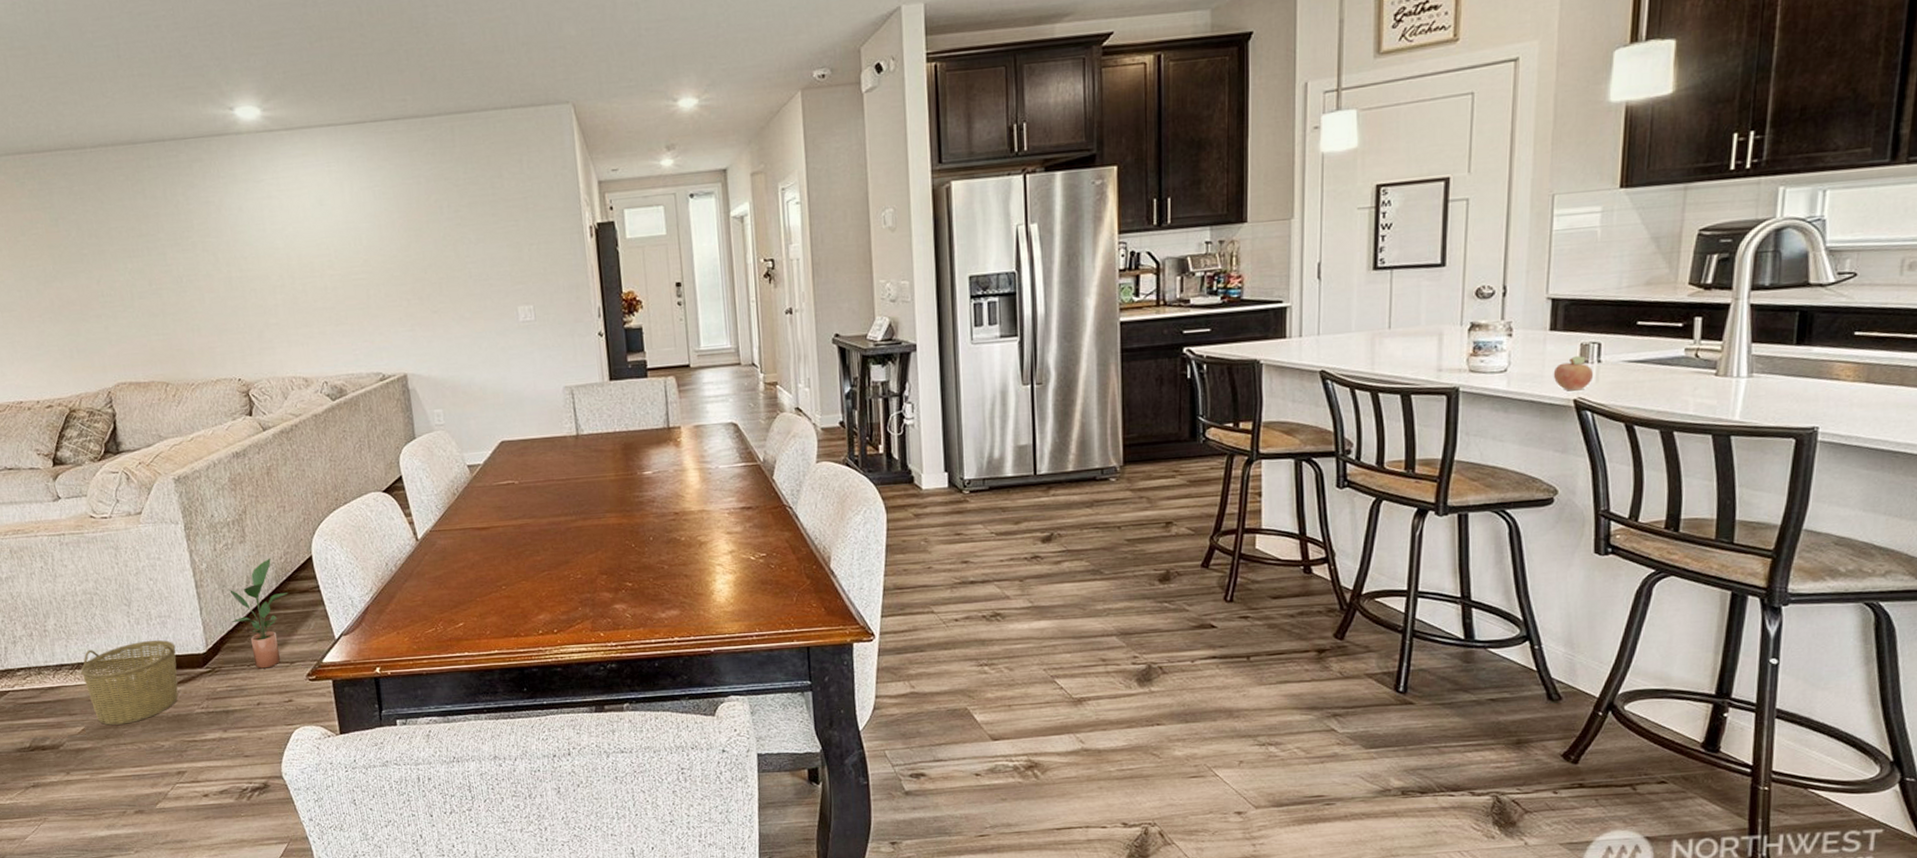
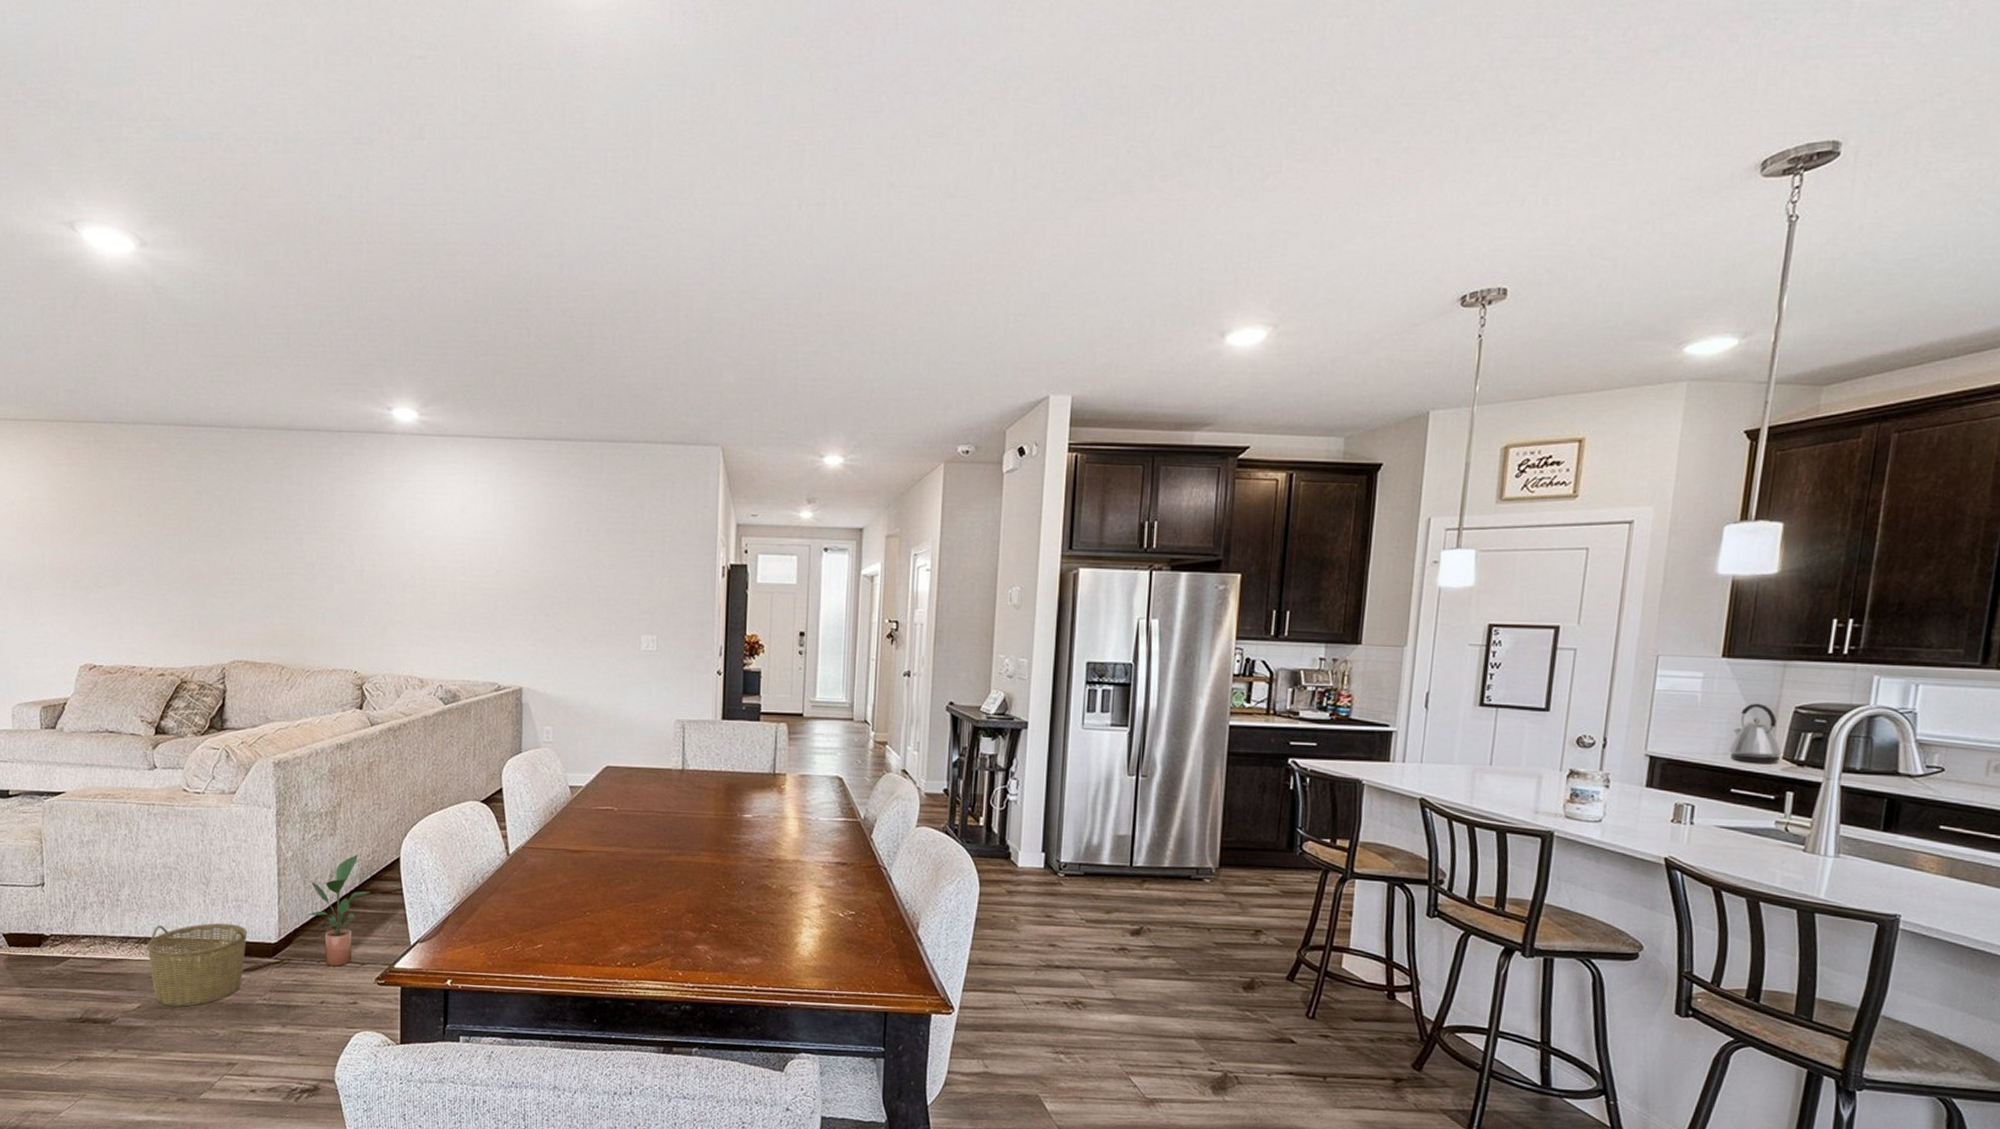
fruit: present [1553,356,1593,391] -> none [1646,815,1685,850]
kettle: none [1633,230,1689,295] -> present [1729,703,1783,765]

